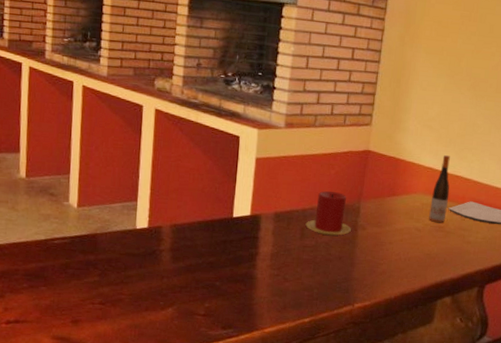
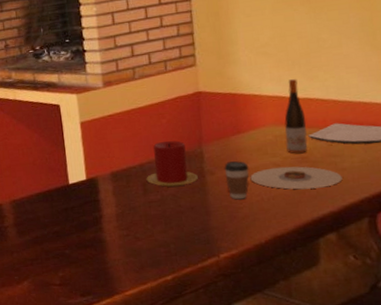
coffee cup: none [374,220,395,257] -> present [224,161,249,200]
plate: none [394,231,466,256] -> present [250,166,342,190]

